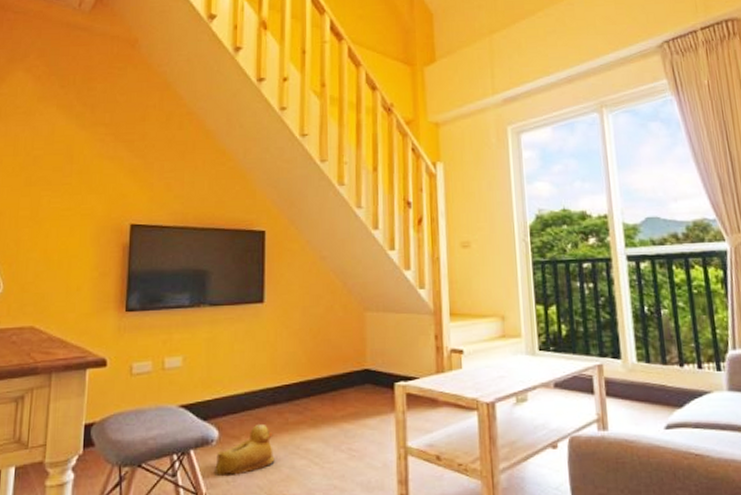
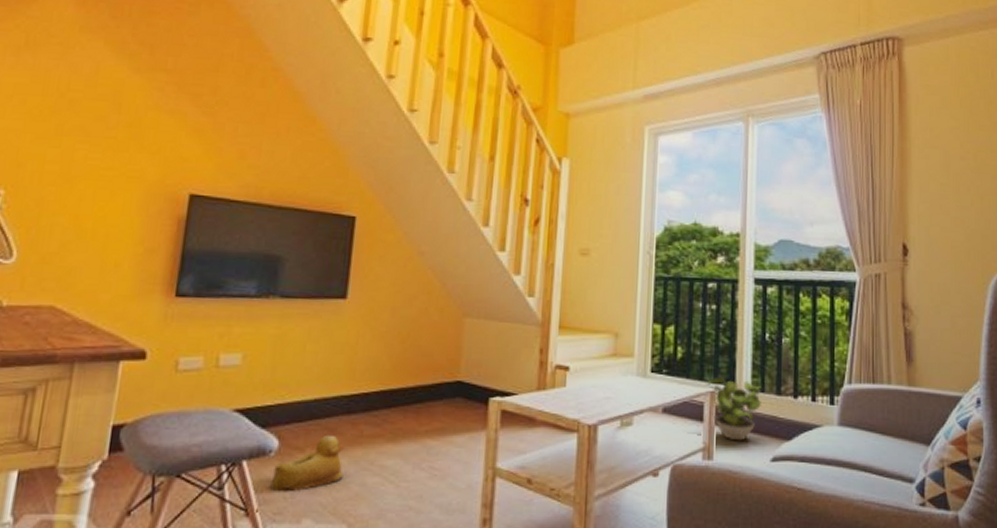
potted plant: none [592,350,648,411] -> present [706,376,762,441]

